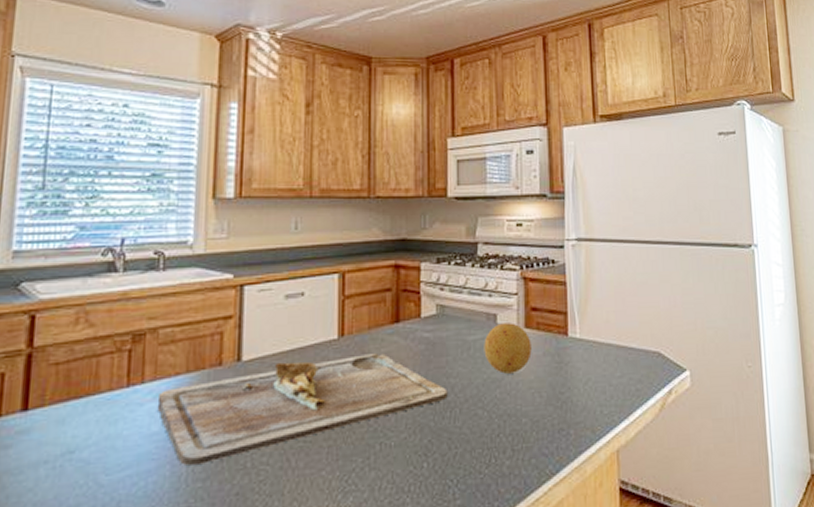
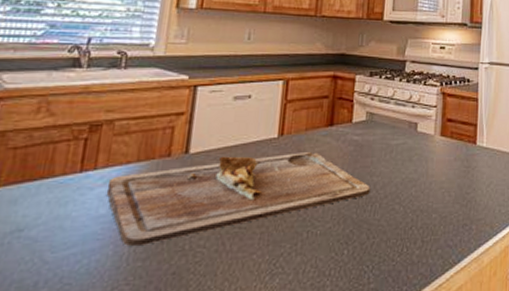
fruit: present [484,323,532,374] -> none [404,131,445,175]

